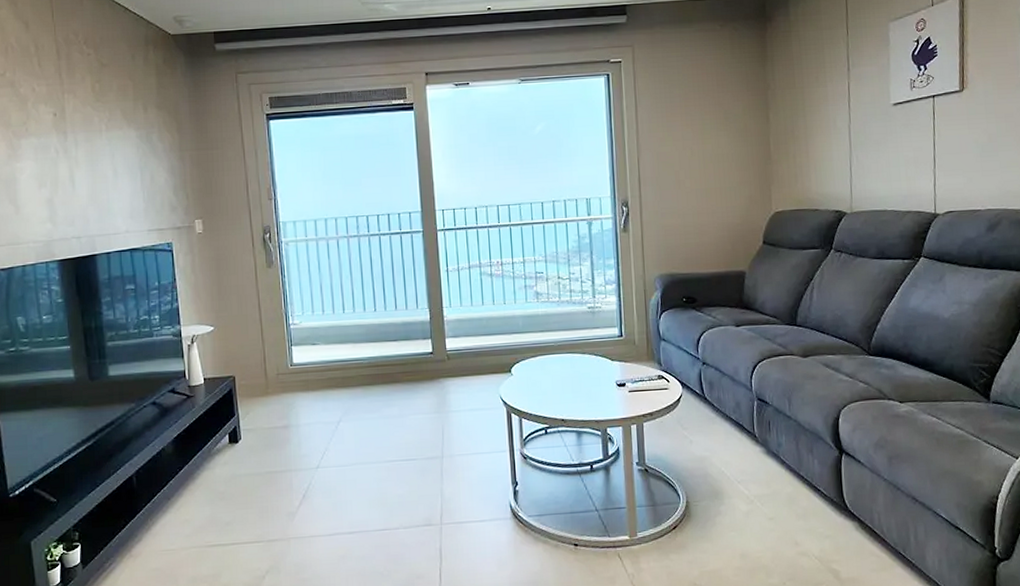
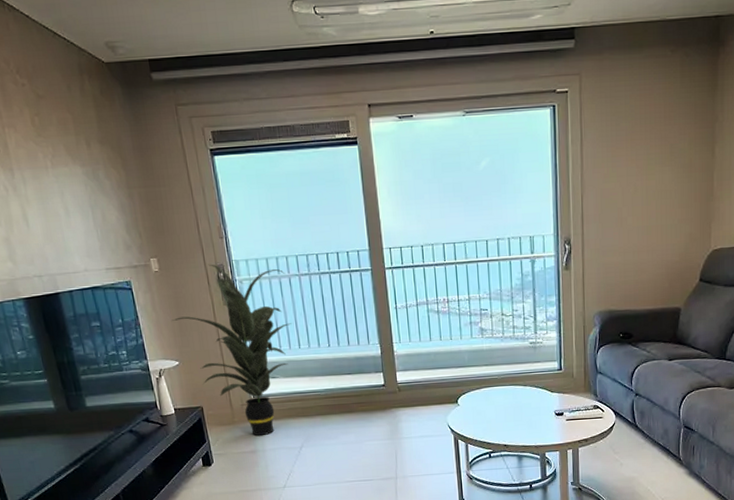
indoor plant: none [211,225,337,410] -> present [172,264,292,436]

